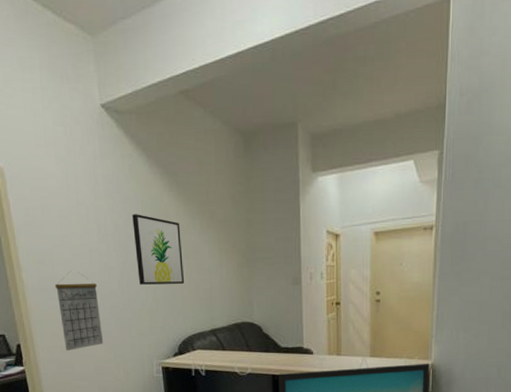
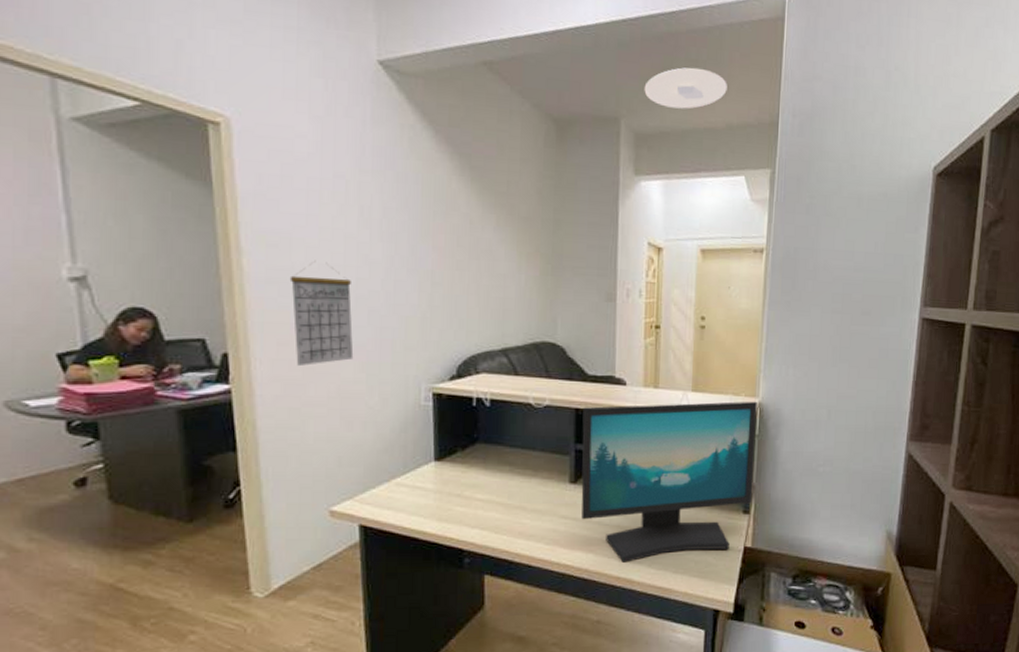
wall art: present [132,214,185,285] -> none [408,198,472,289]
ceiling light: none [317,64,395,106] -> present [644,67,727,109]

